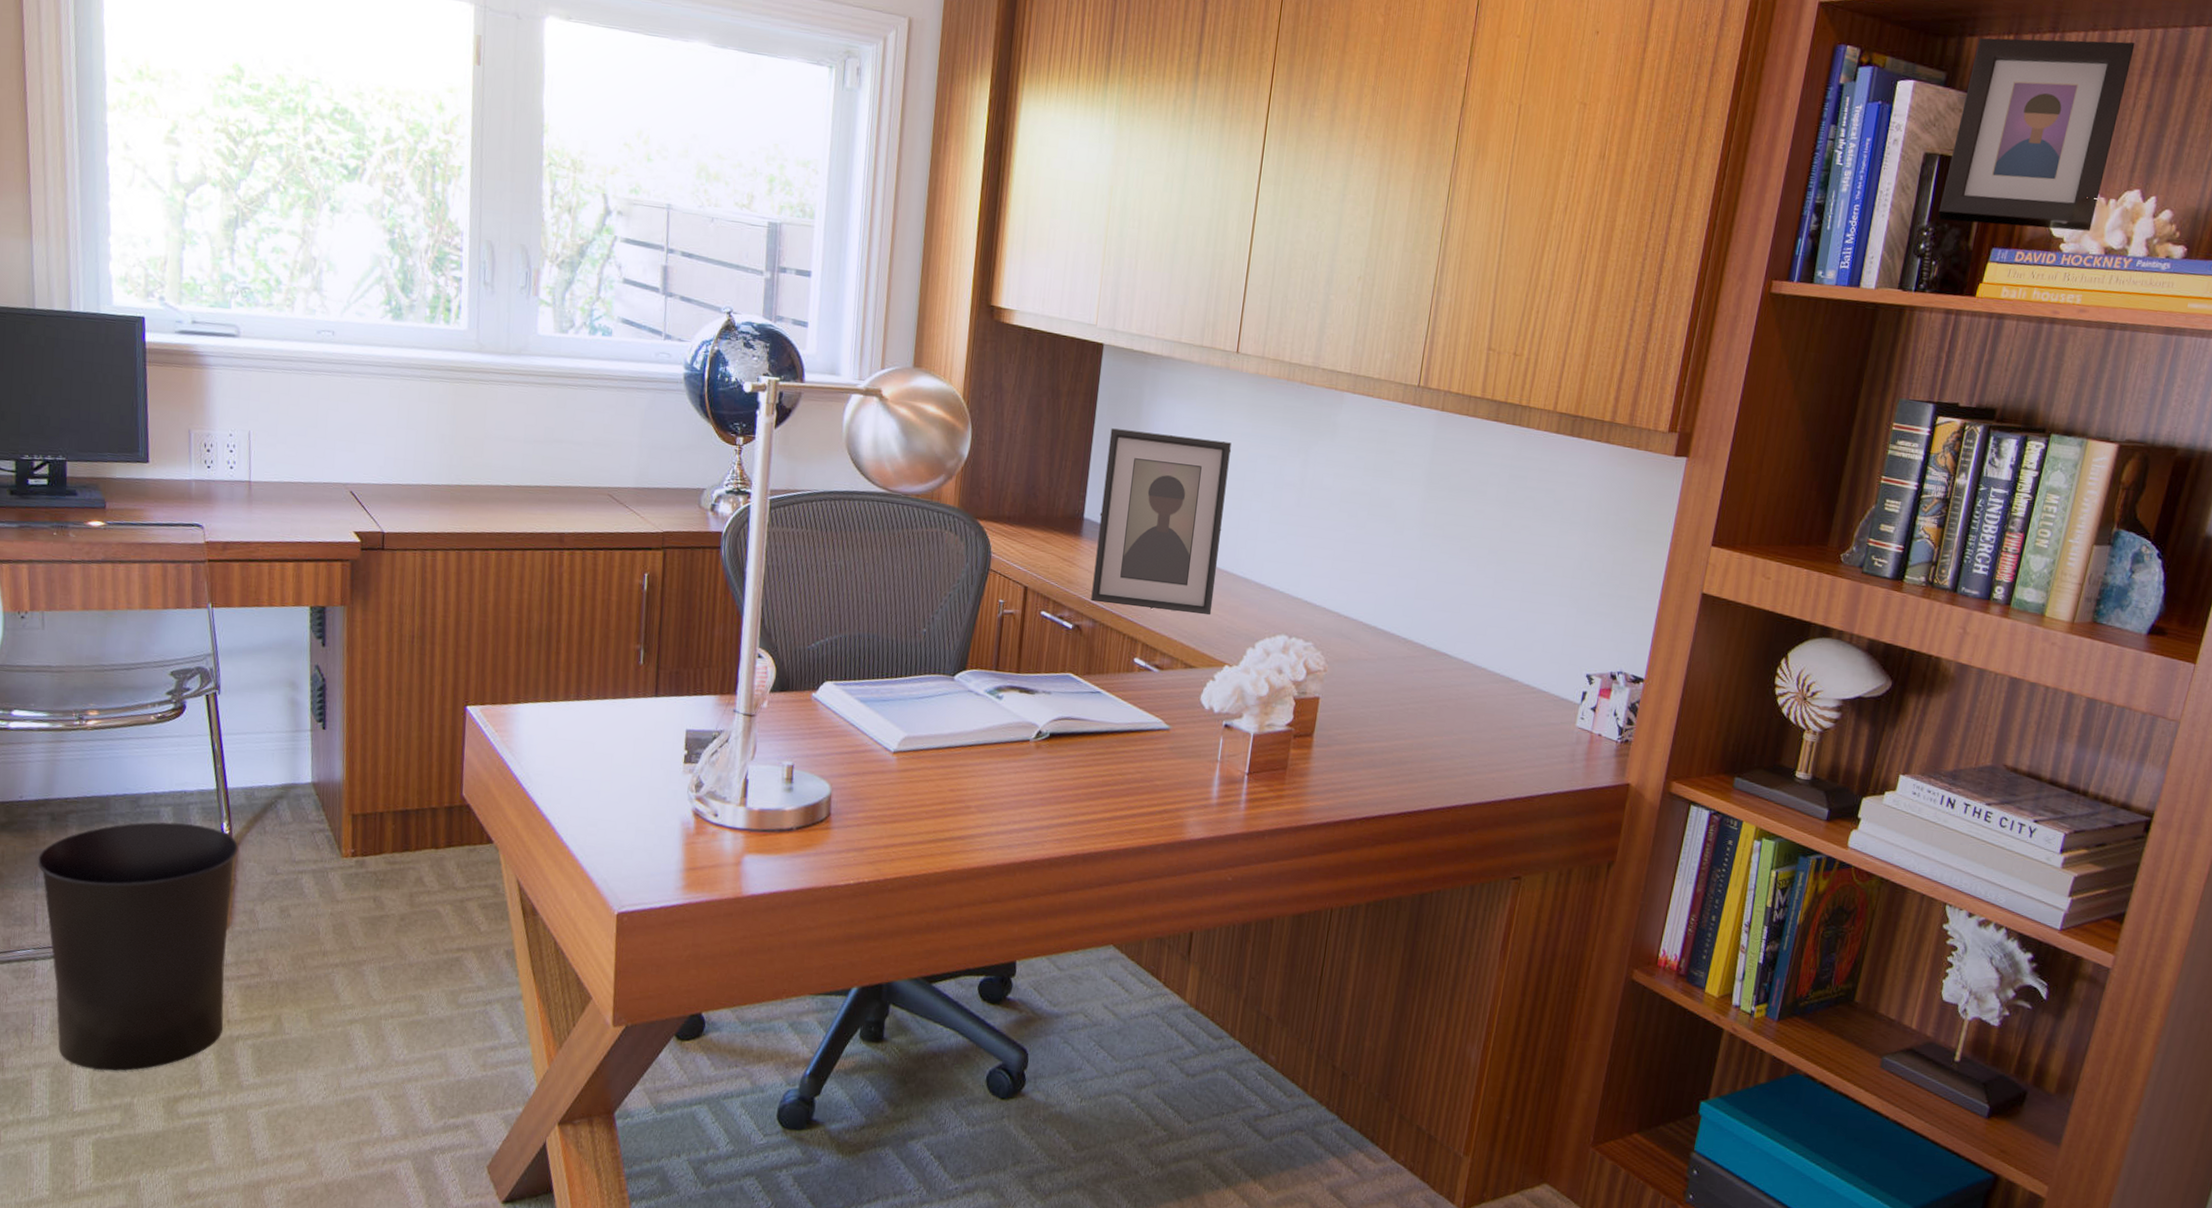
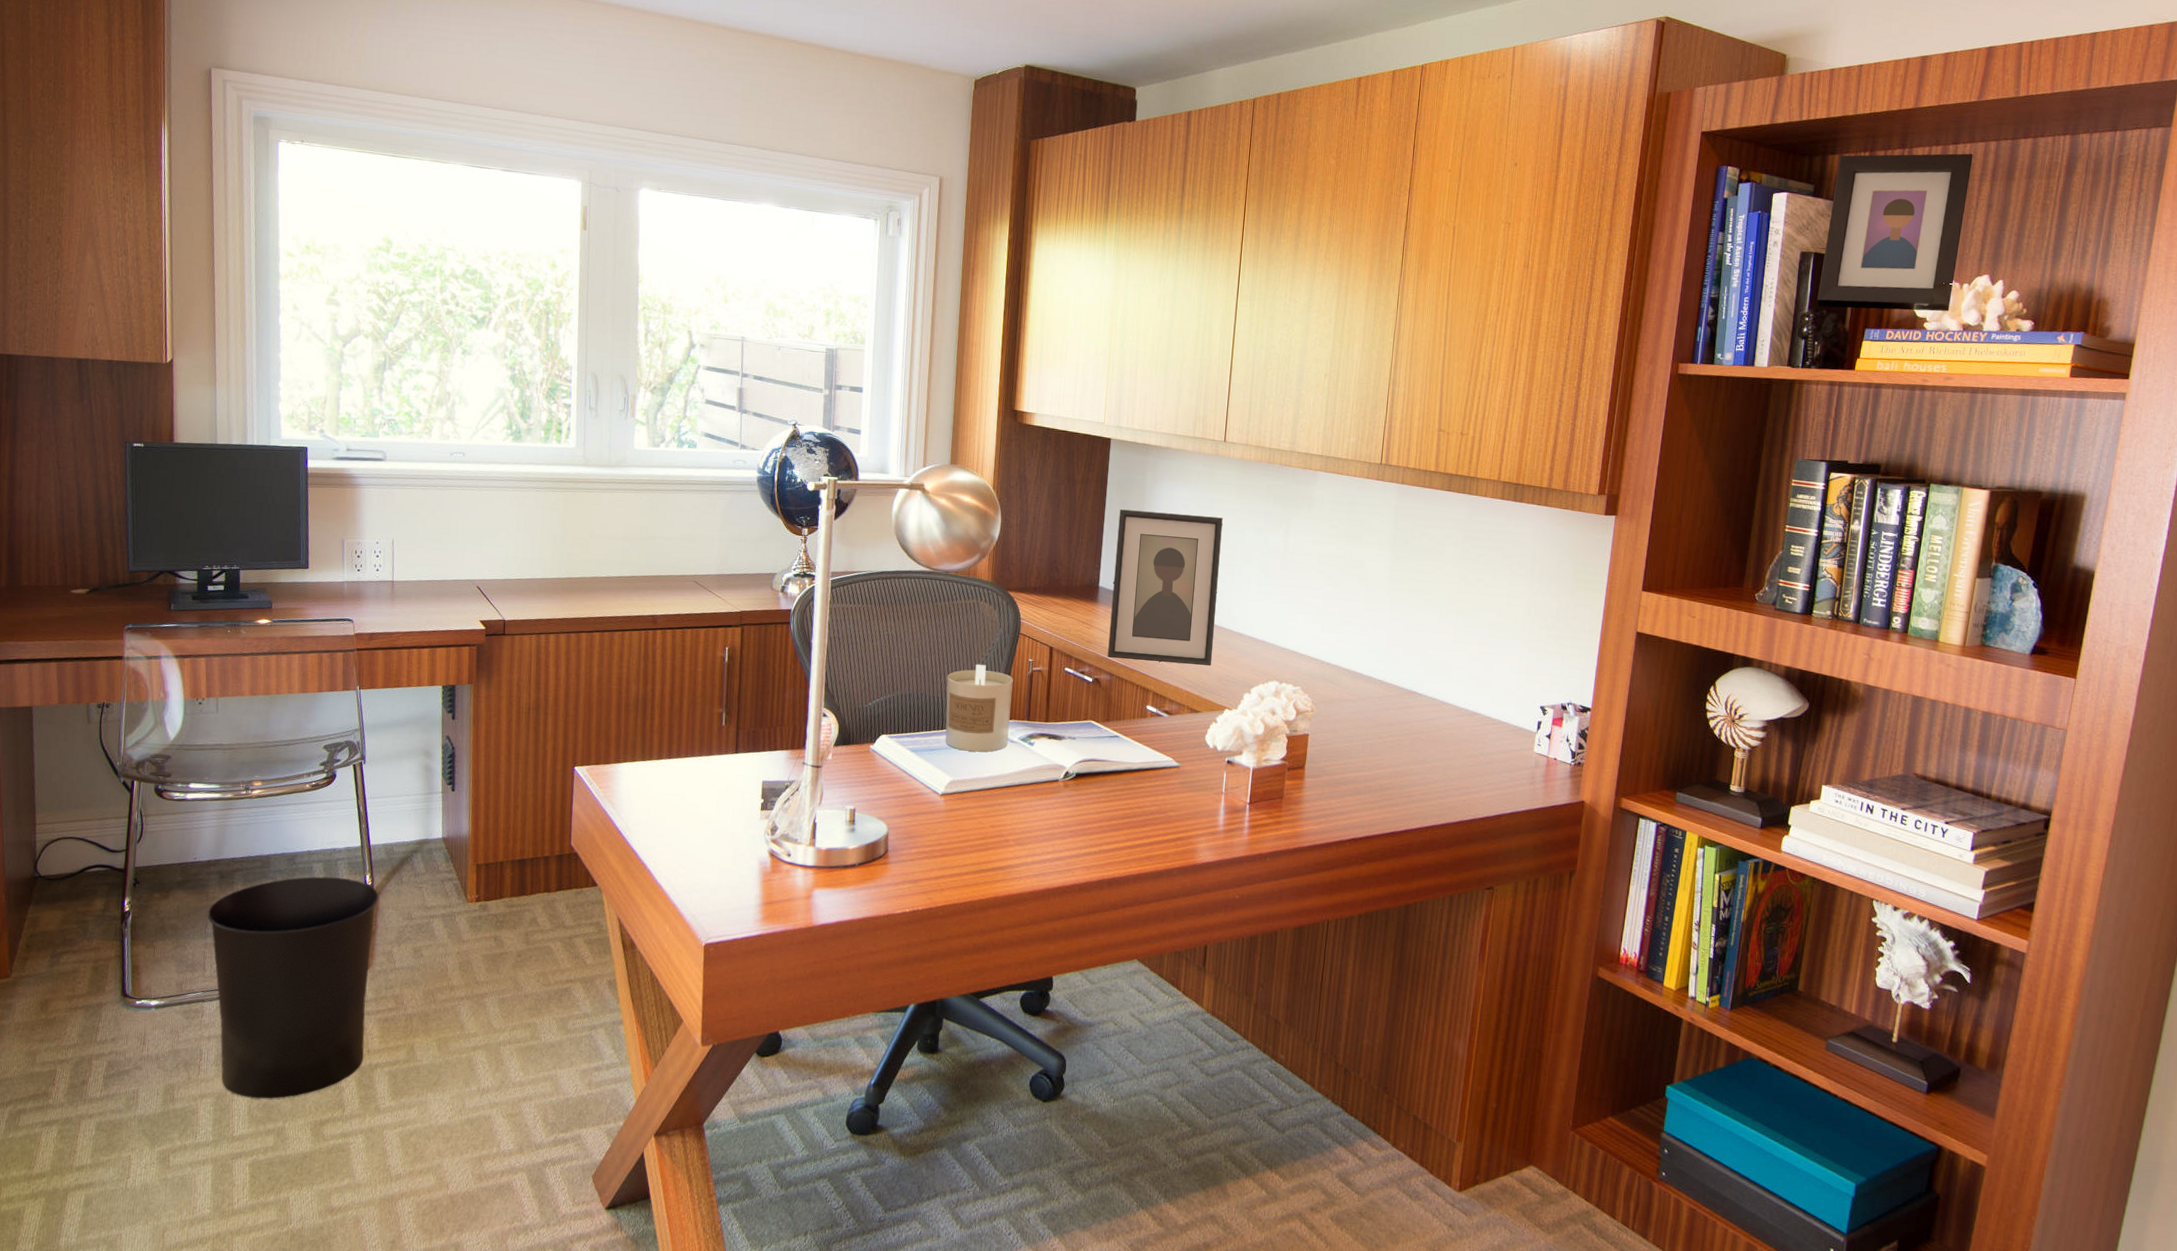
candle: none [899,603,981,705] -> present [945,664,1014,752]

